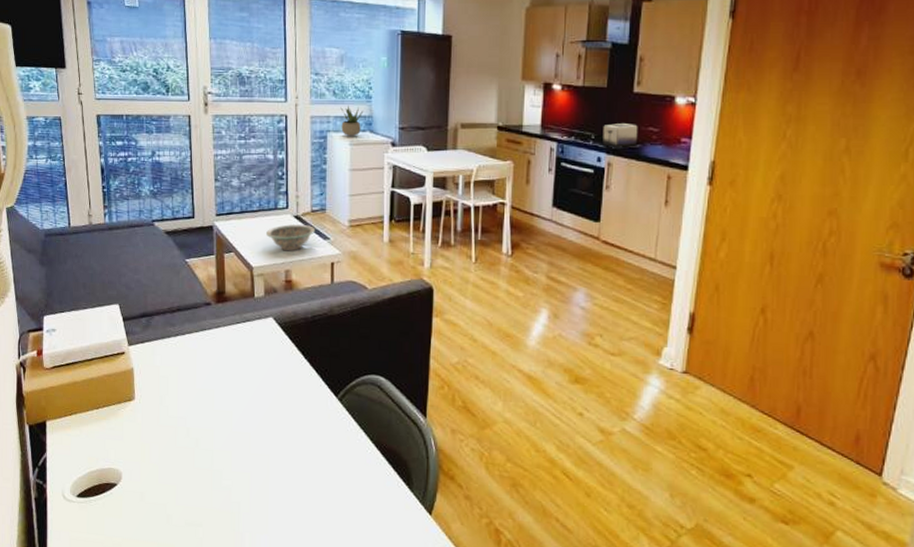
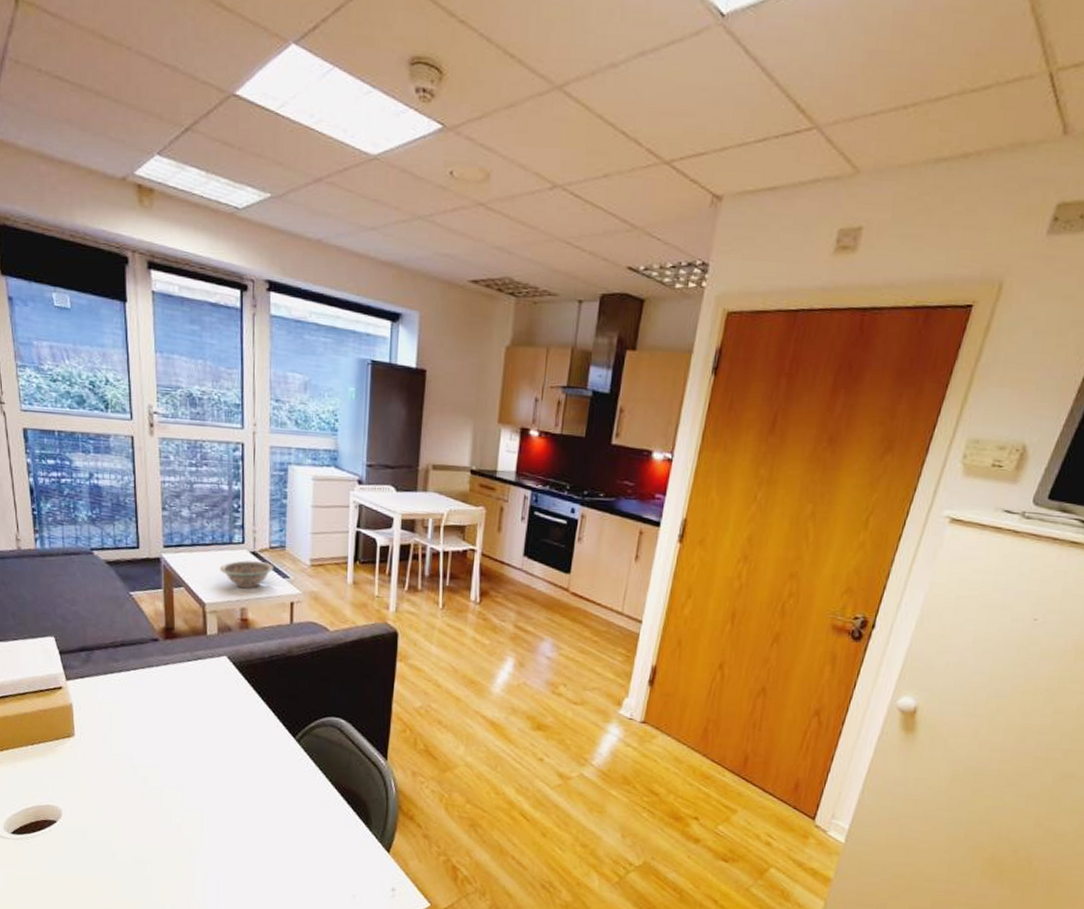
potted plant: present [340,104,364,136] -> none [303,436,329,471]
toaster: present [603,122,638,149] -> none [577,474,614,501]

